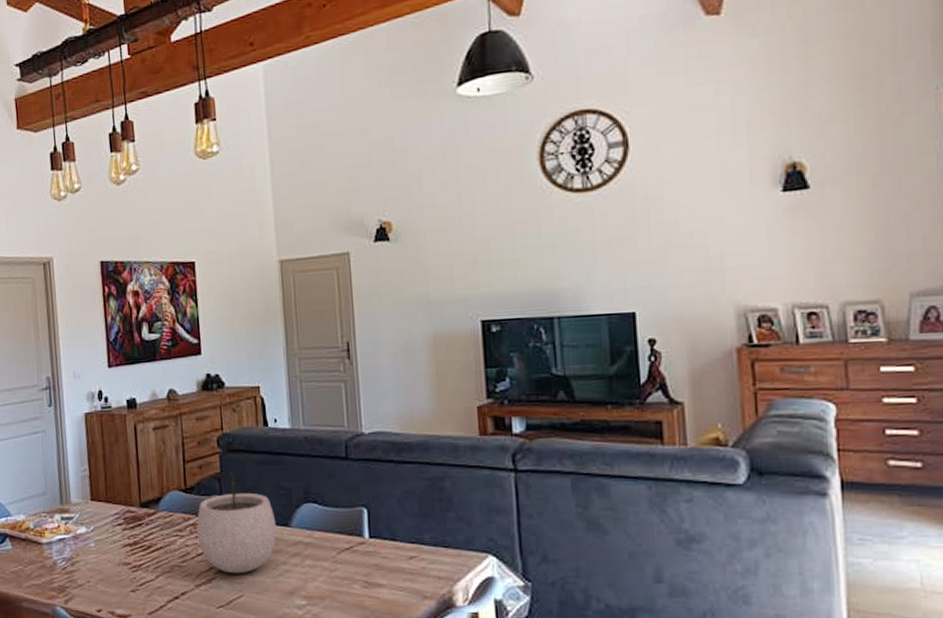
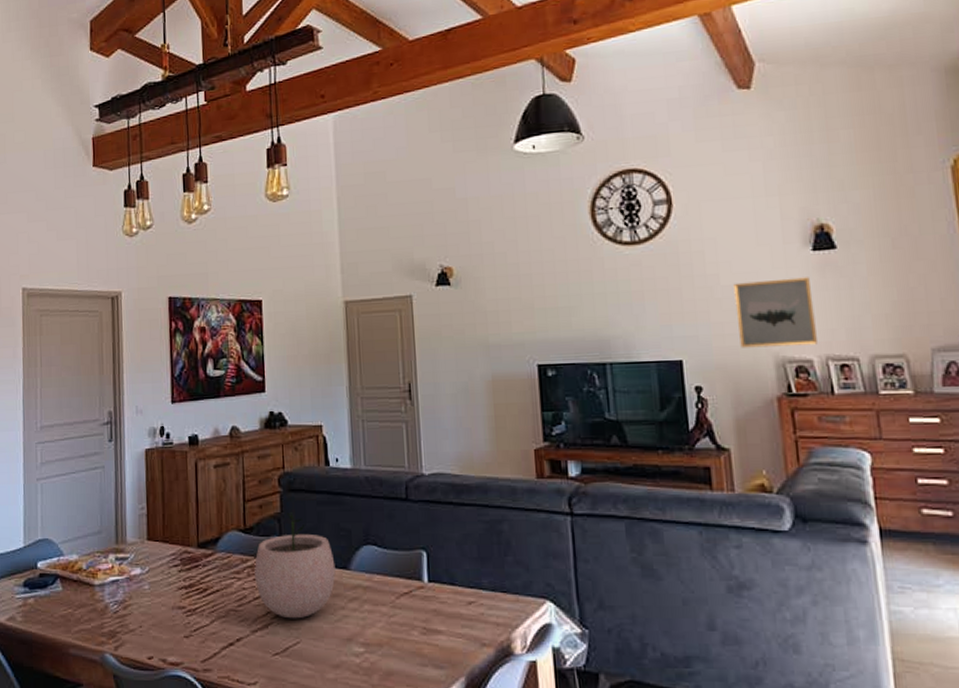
wall art: none [693,220,783,298] -> present [733,277,817,348]

